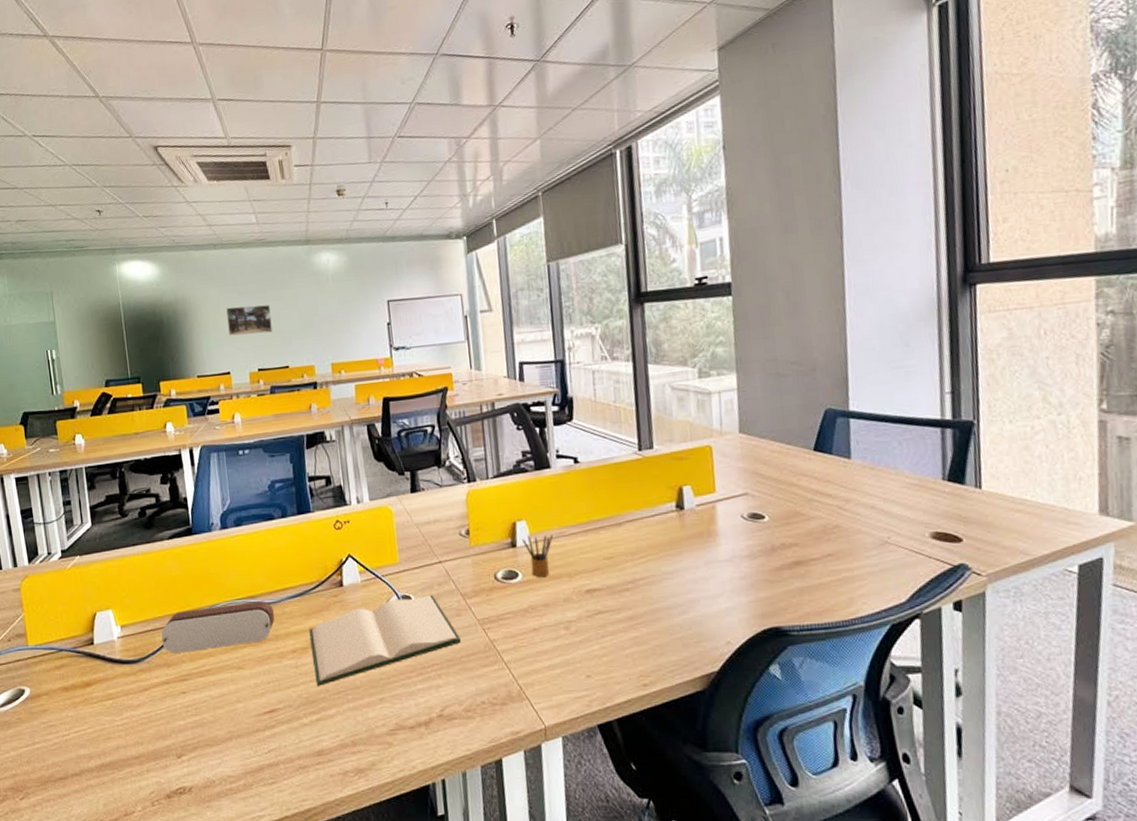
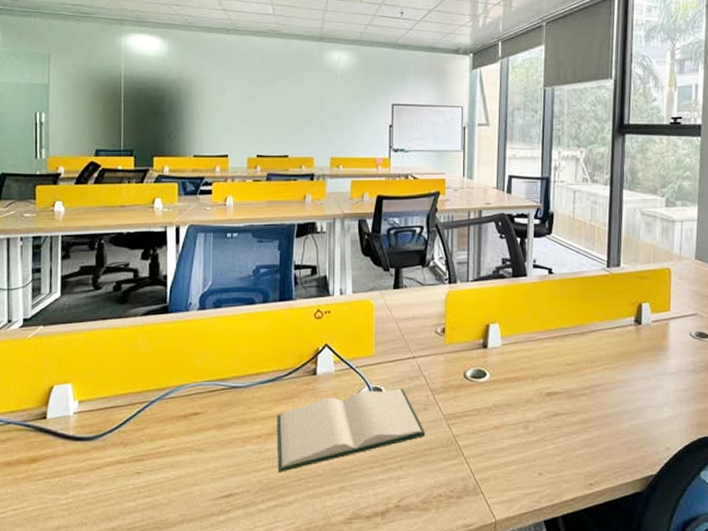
pencil case: present [161,601,275,653] -> none [122,384,243,432]
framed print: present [226,304,273,336] -> none [232,92,276,121]
pencil box: present [523,535,553,578] -> none [494,338,522,379]

